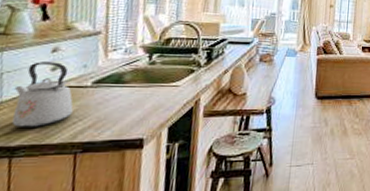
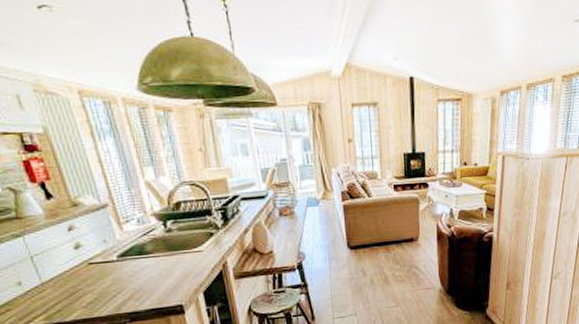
kettle: present [12,62,74,129] -> none [48,240,109,305]

